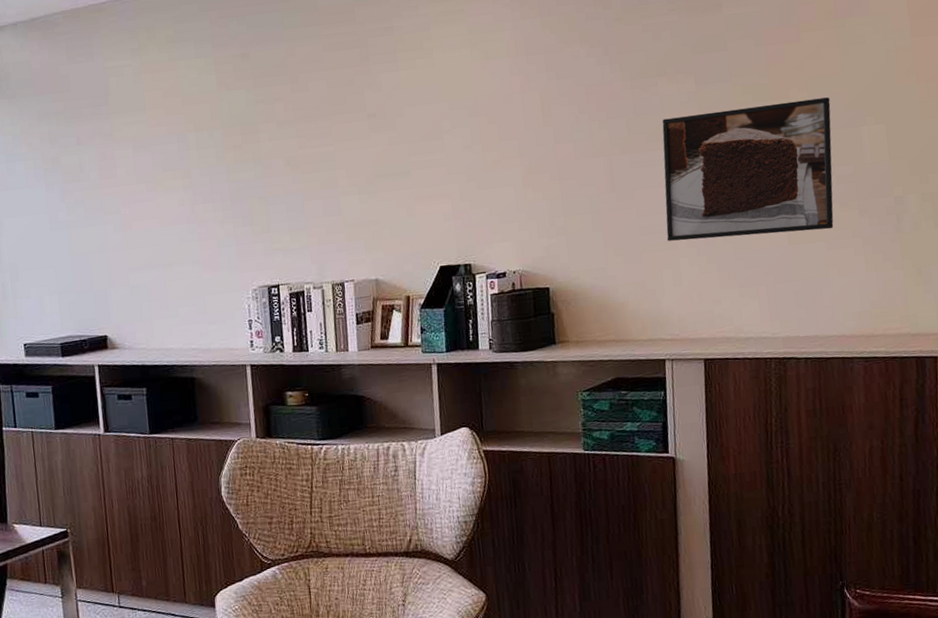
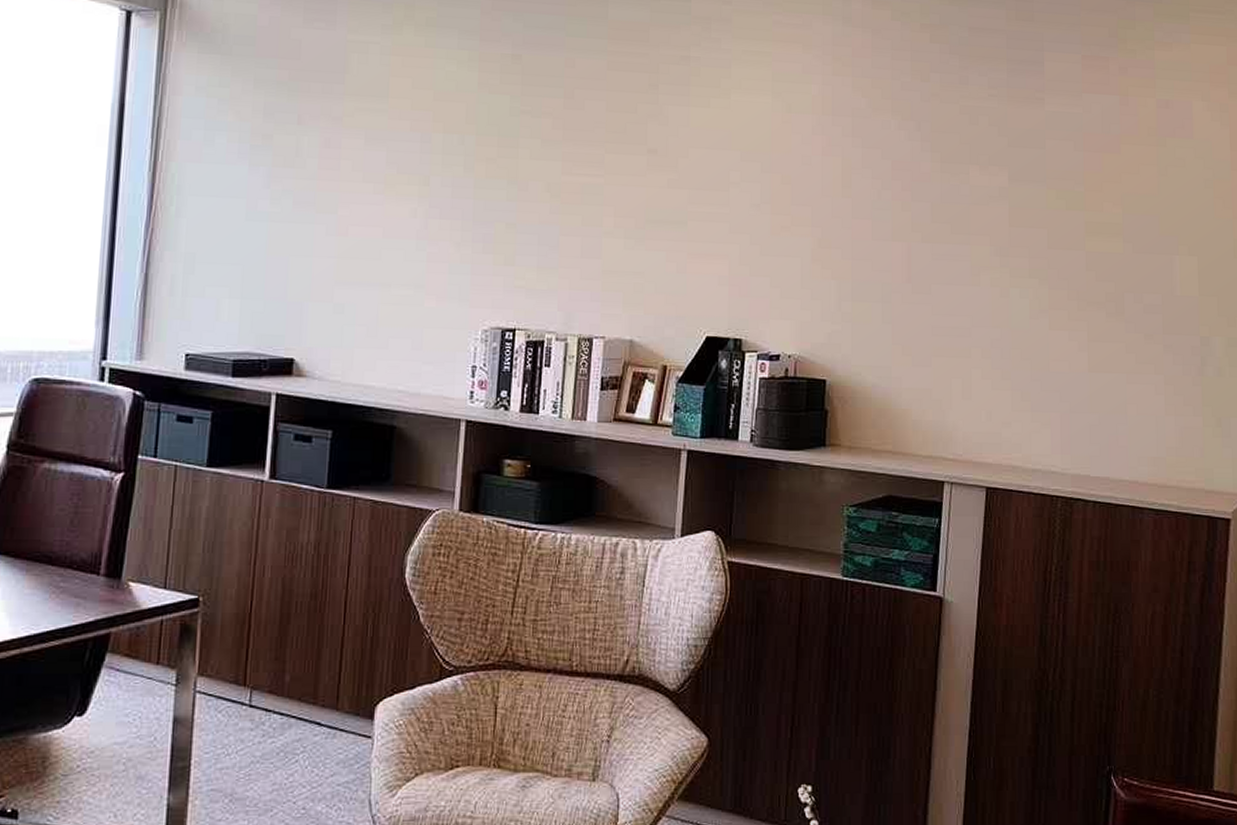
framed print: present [662,97,834,241] -> none [960,211,1145,361]

